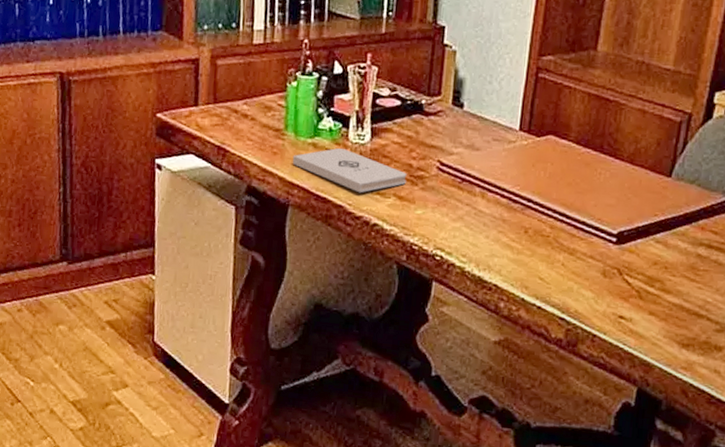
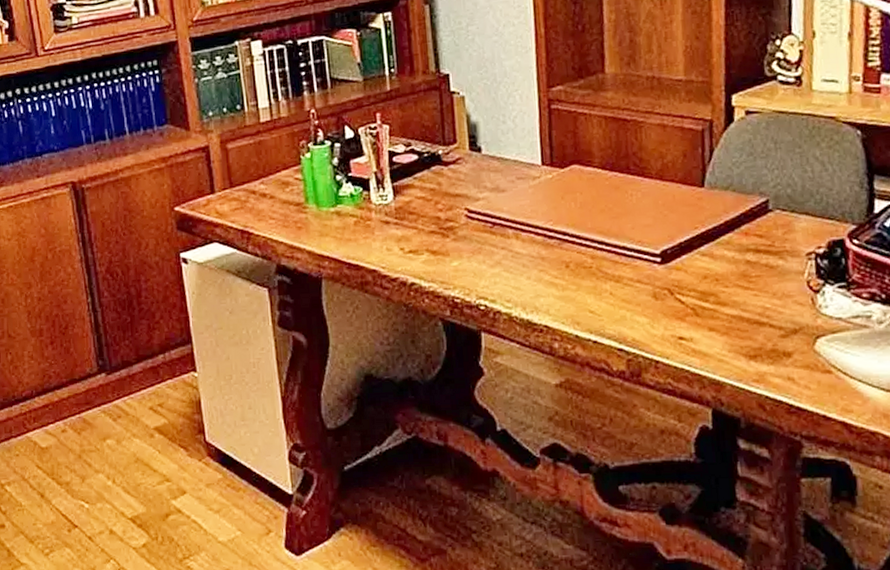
notepad: present [292,148,407,193] -> none [318,212,437,254]

